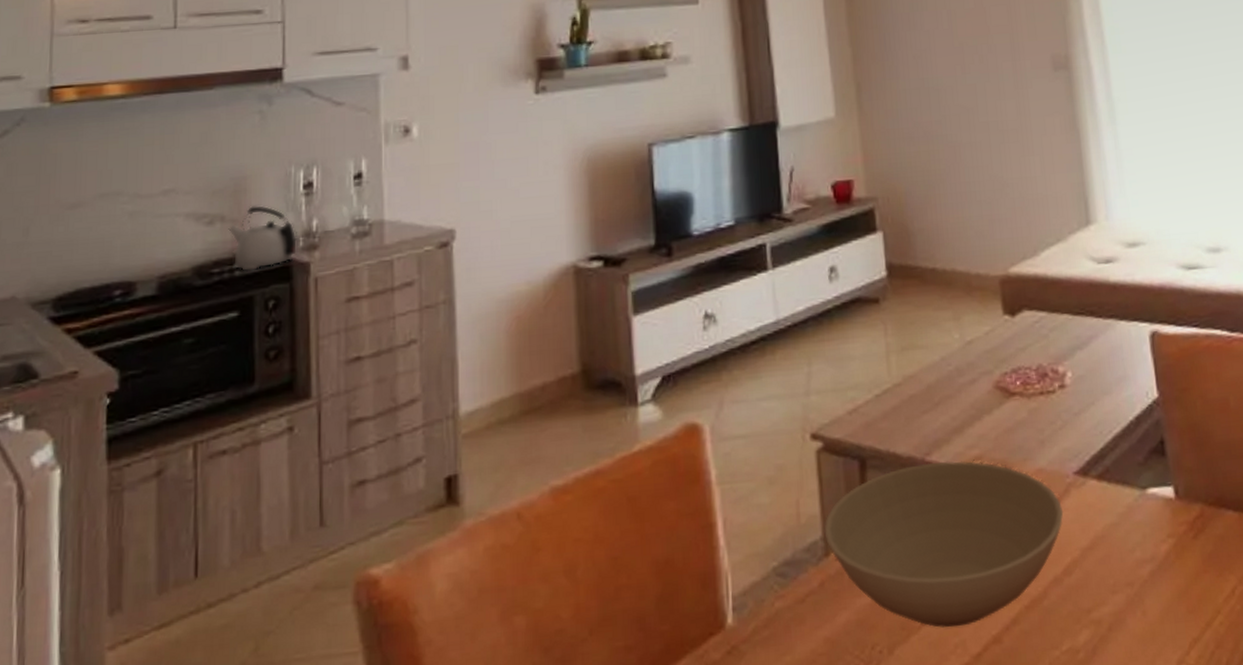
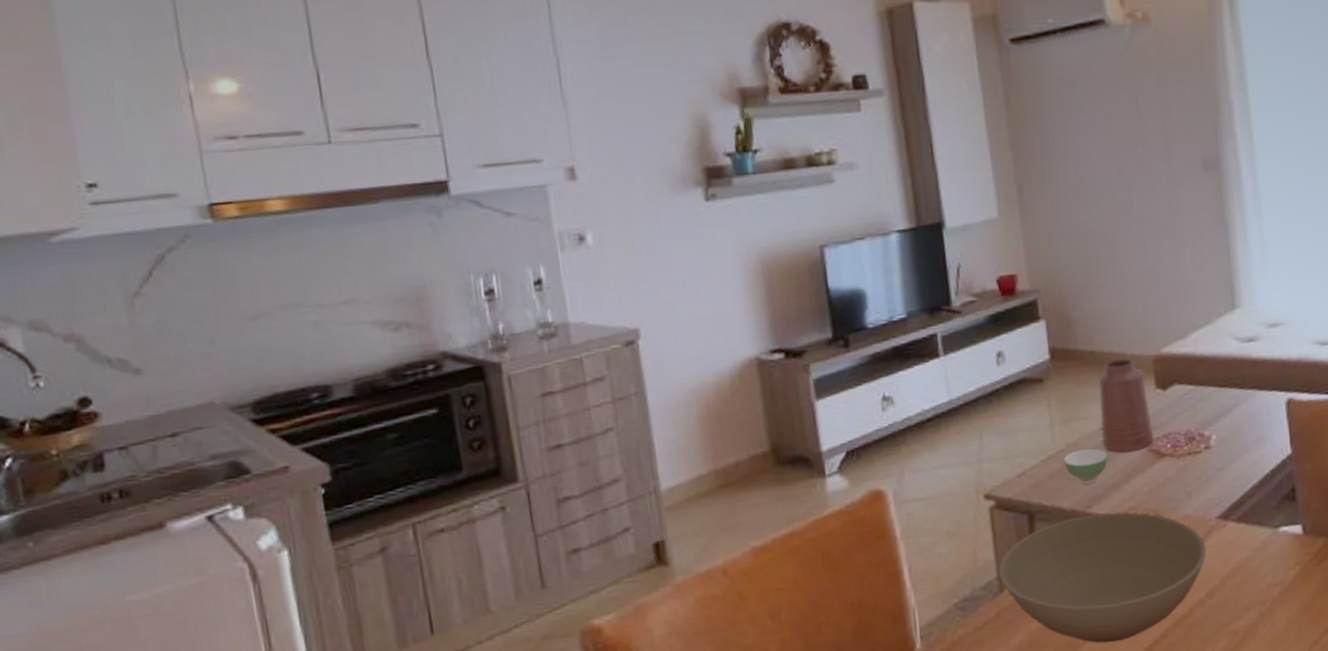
kettle: present [228,206,297,271] -> none [415,312,486,372]
bowl: none [899,382,951,426] -> present [1062,448,1109,484]
vase: none [939,277,1002,390] -> present [1098,358,1154,453]

